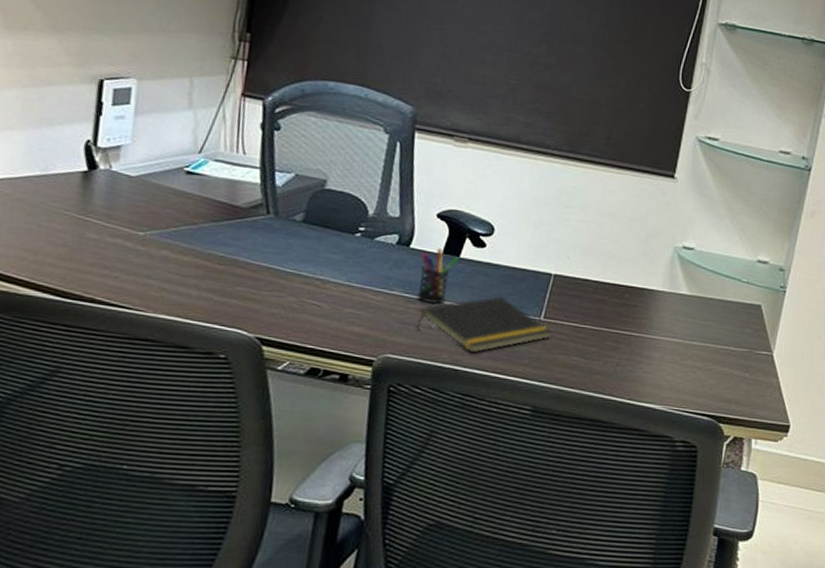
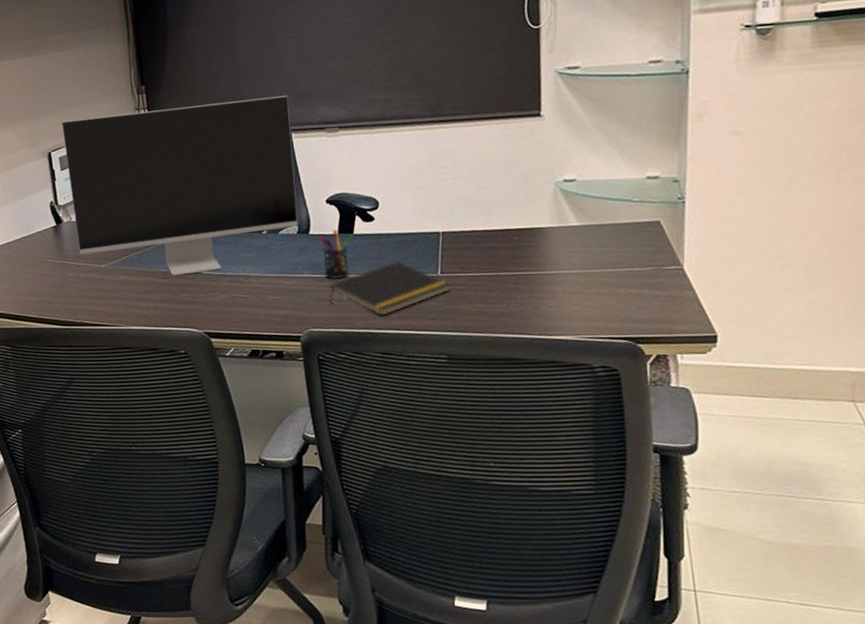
monitor: none [112,46,421,268] -> present [62,95,298,276]

